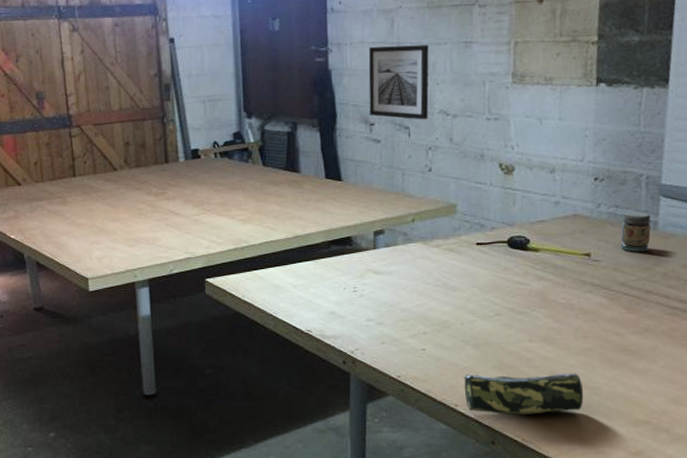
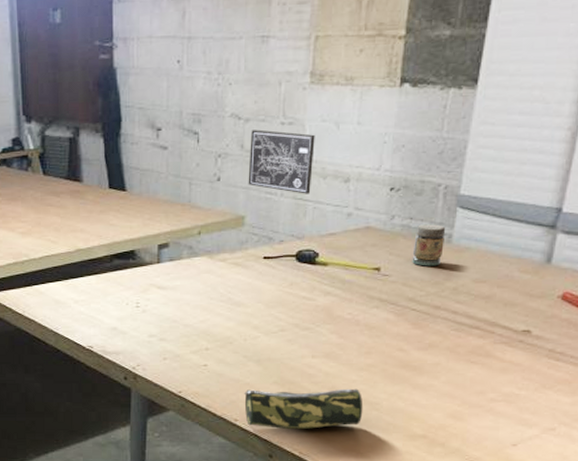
wall art: present [368,45,429,120] -> none [156,39,222,125]
wall art: none [458,124,520,184] -> present [248,129,315,194]

